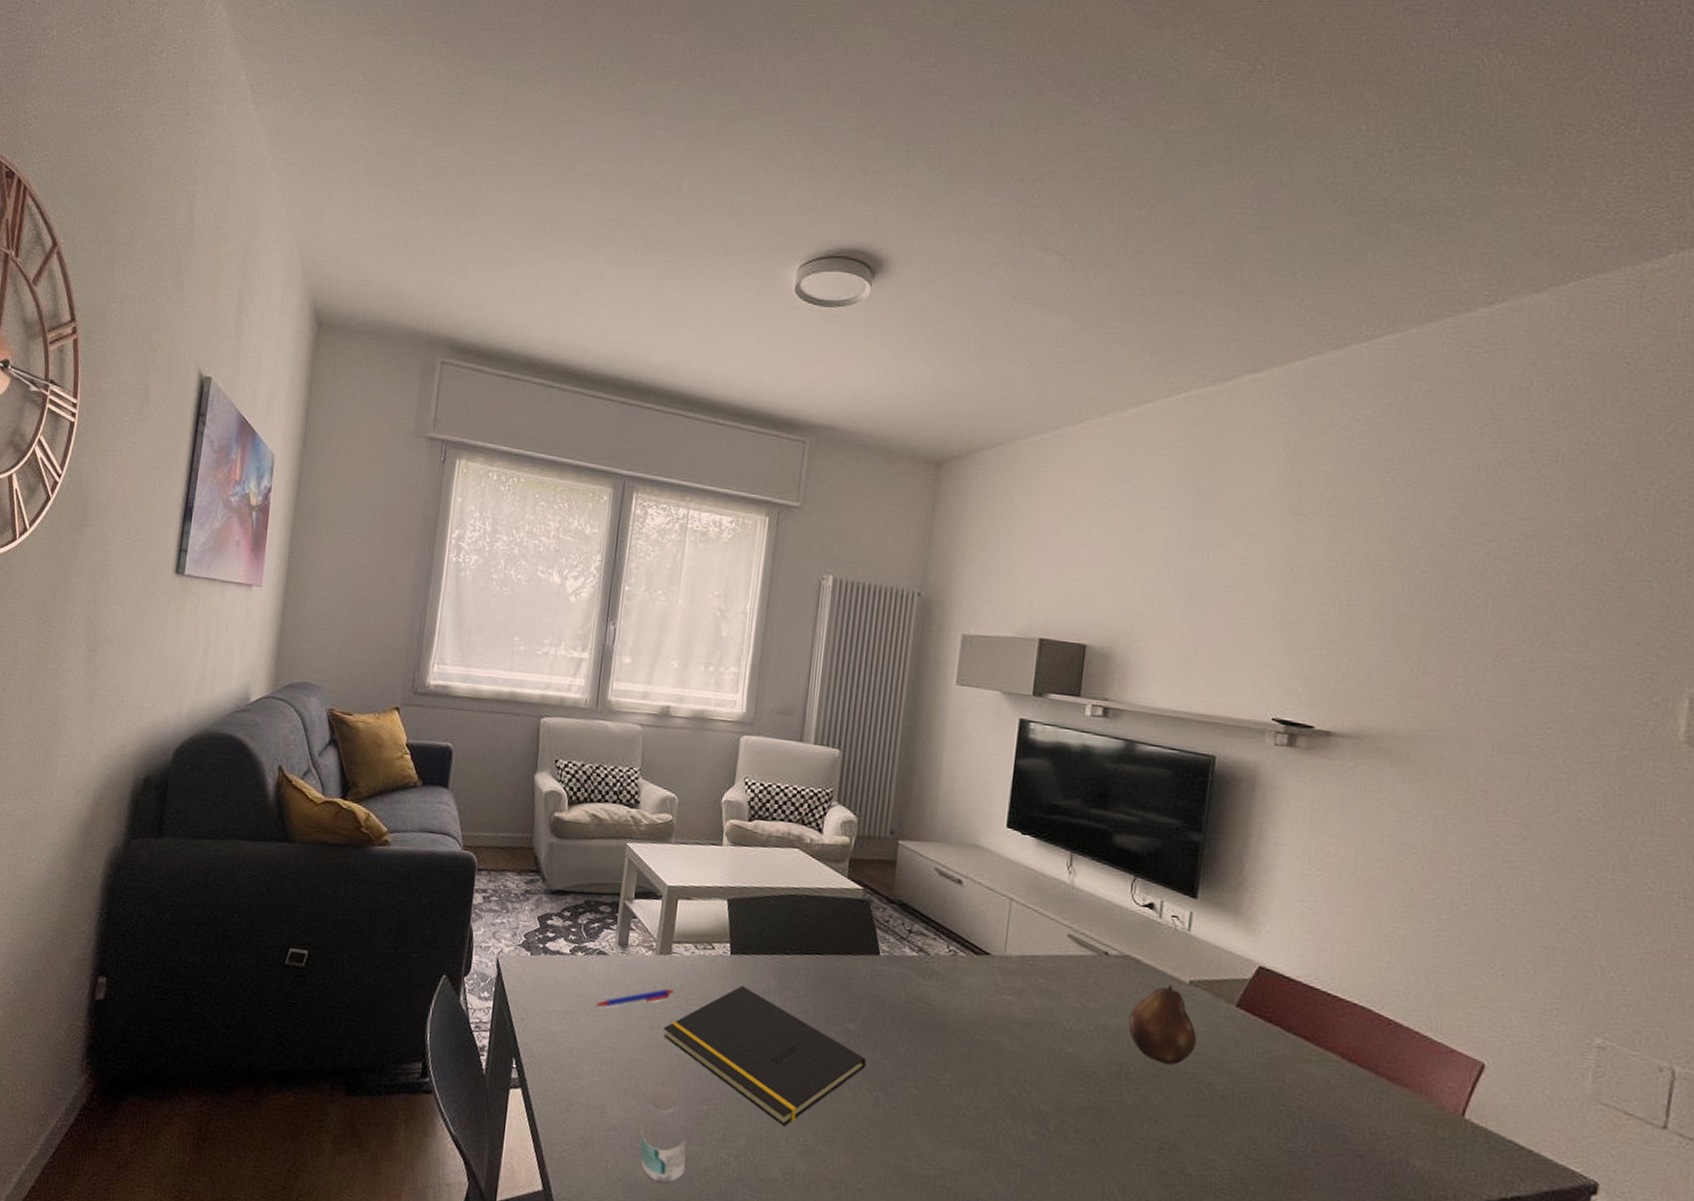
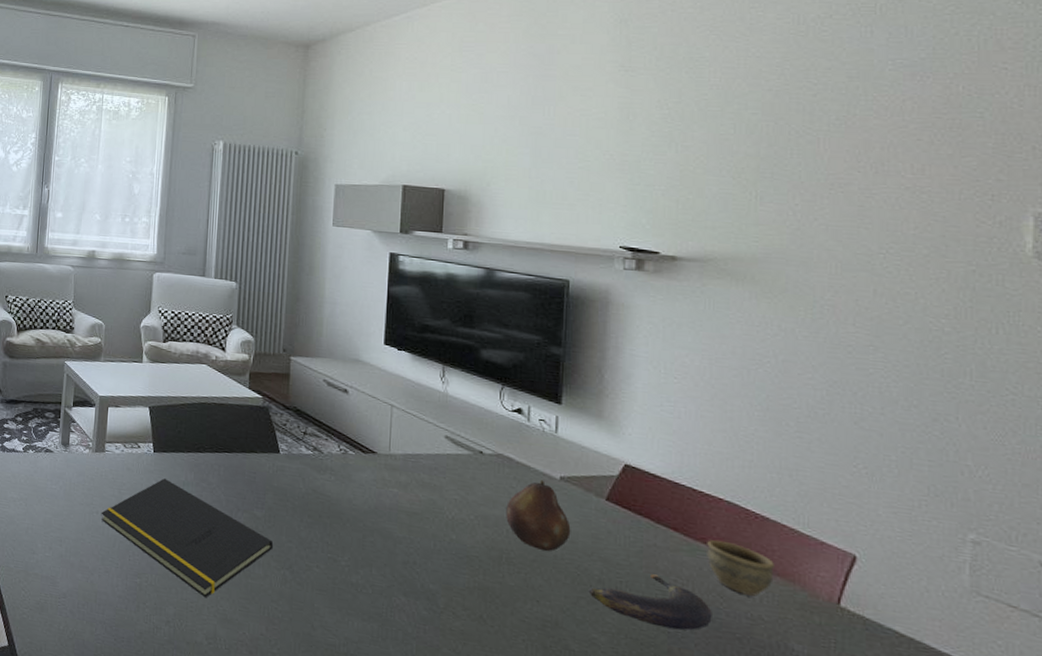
pen: present [594,988,675,1007] -> none [44,480,109,495]
jar: present [640,1086,686,1183] -> none [86,561,125,643]
banana: none [1210,1088,1337,1149] -> present [588,574,712,631]
cup: none [1335,1048,1403,1110] -> present [707,539,774,596]

